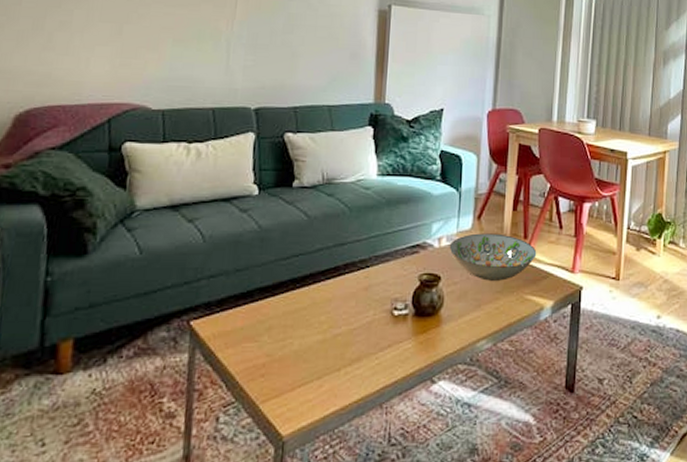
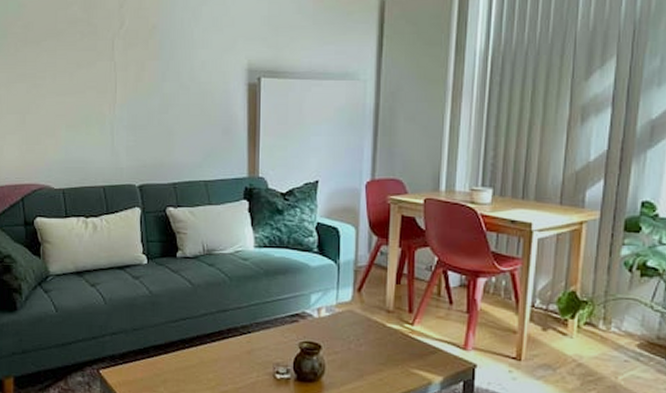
decorative bowl: present [449,233,537,281] -> none [328,305,424,353]

